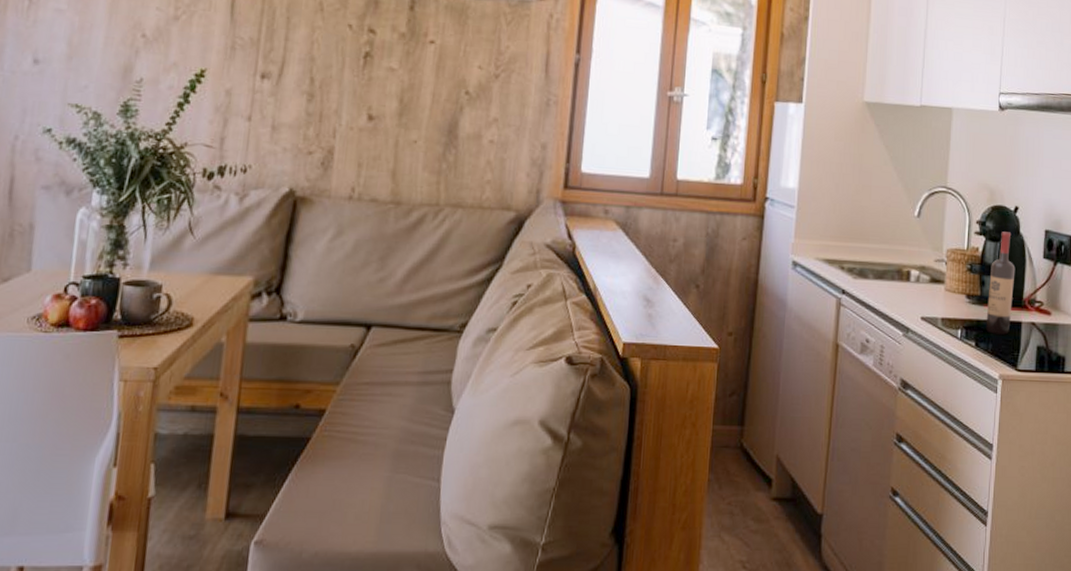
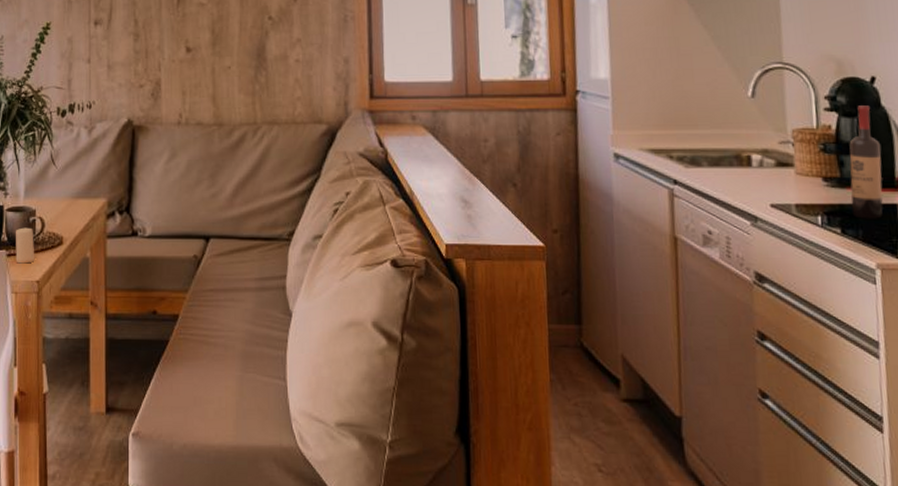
candle: none [129,305,157,347] -> present [15,227,35,264]

